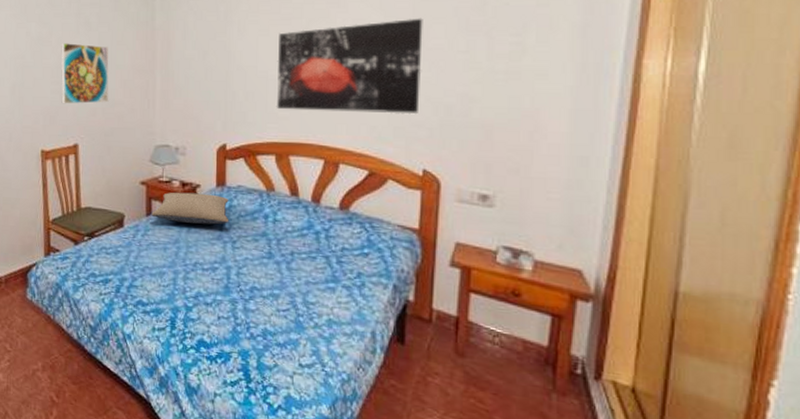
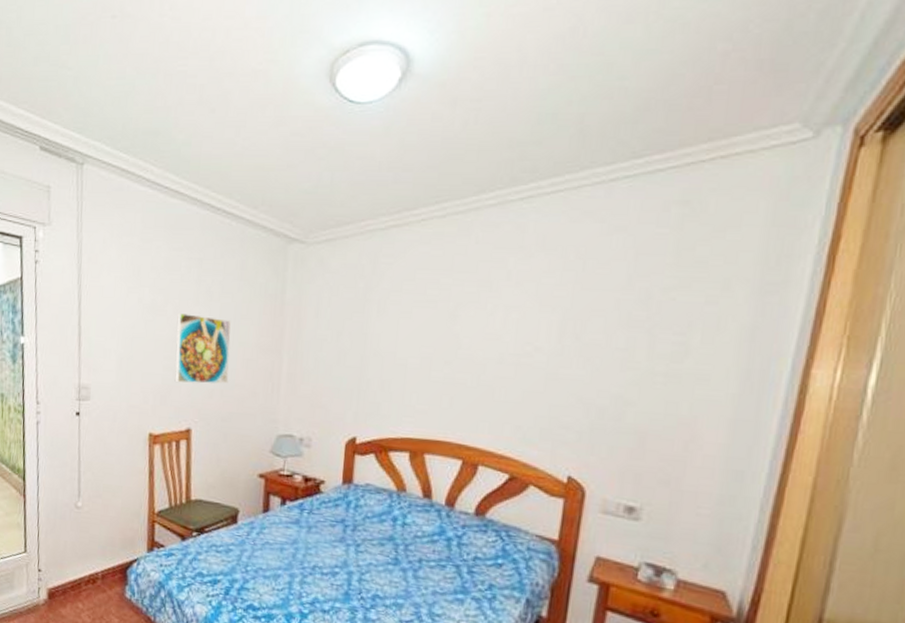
pillow: present [151,192,229,225] -> none [268,487,355,526]
wall art: present [276,18,423,115] -> none [413,309,582,416]

